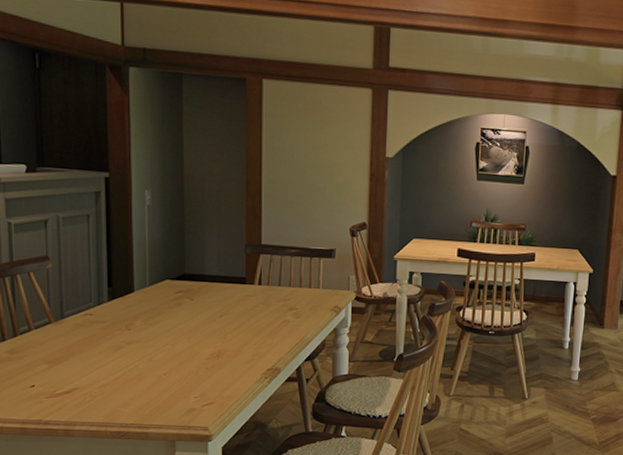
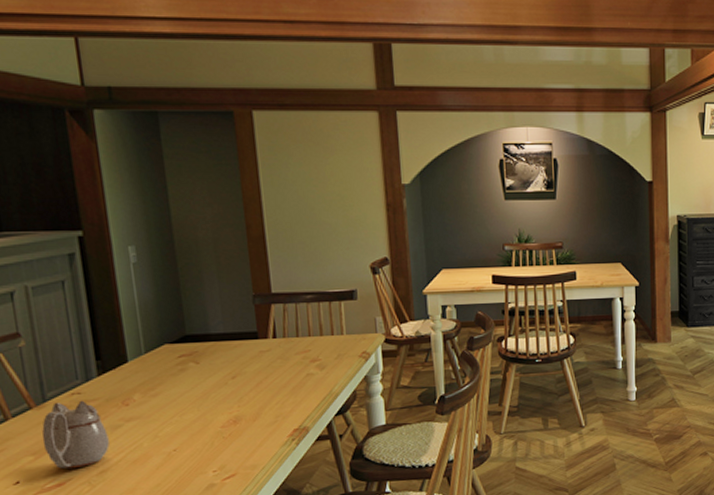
teapot: none [57,321,111,380] -> present [42,400,110,470]

